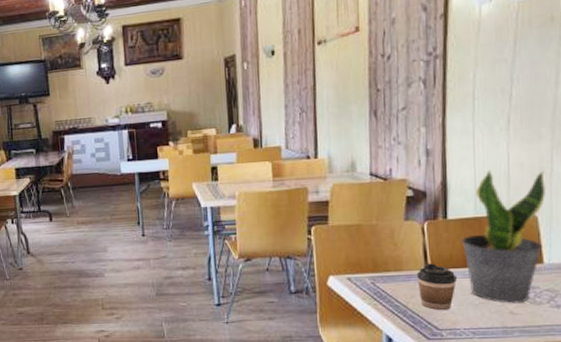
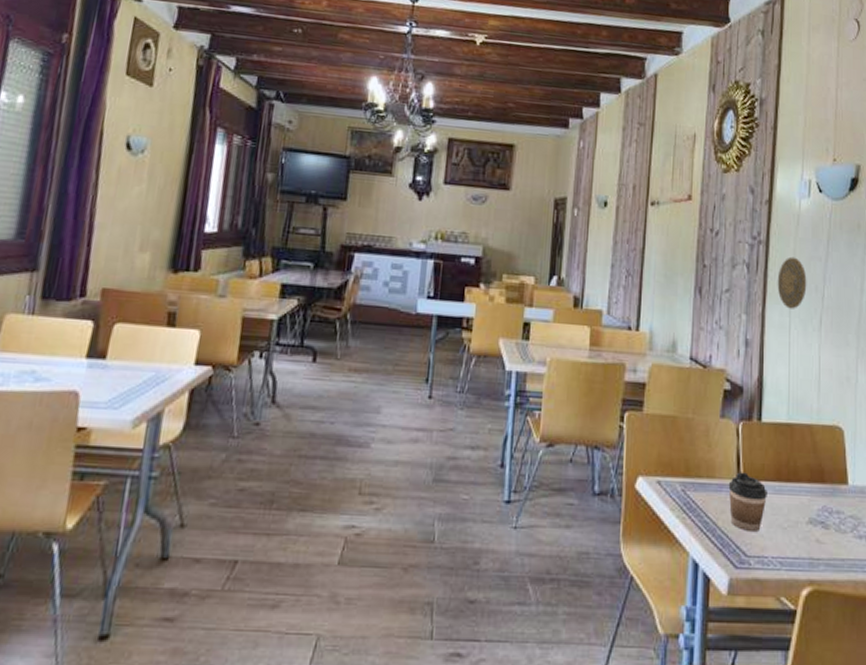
decorative plate: none [457,64,492,115] -> present [777,256,807,309]
potted plant: present [461,169,547,303] -> none [774,371,852,530]

